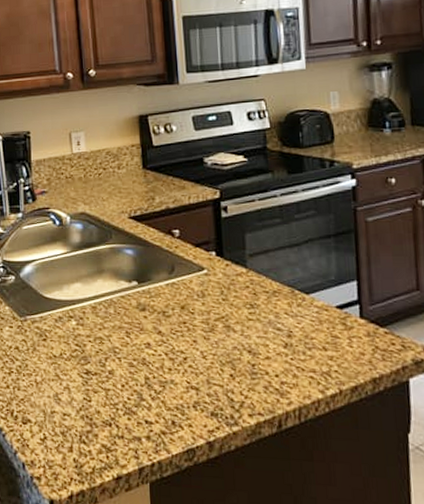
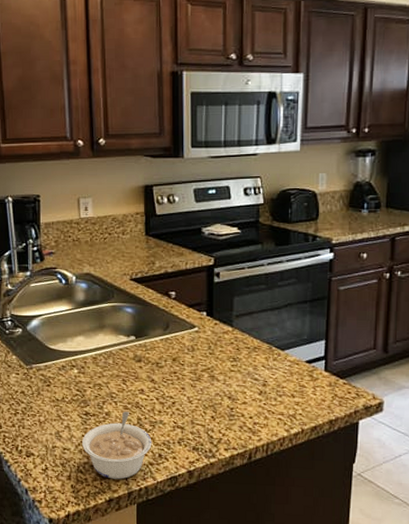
legume: none [84,370,163,452] -> present [82,412,152,479]

